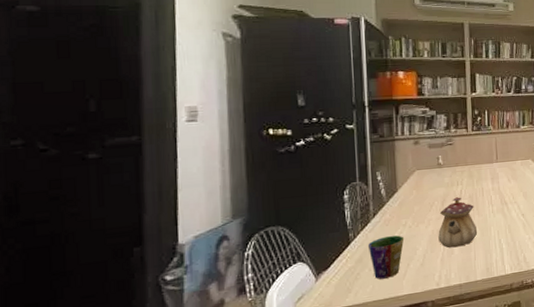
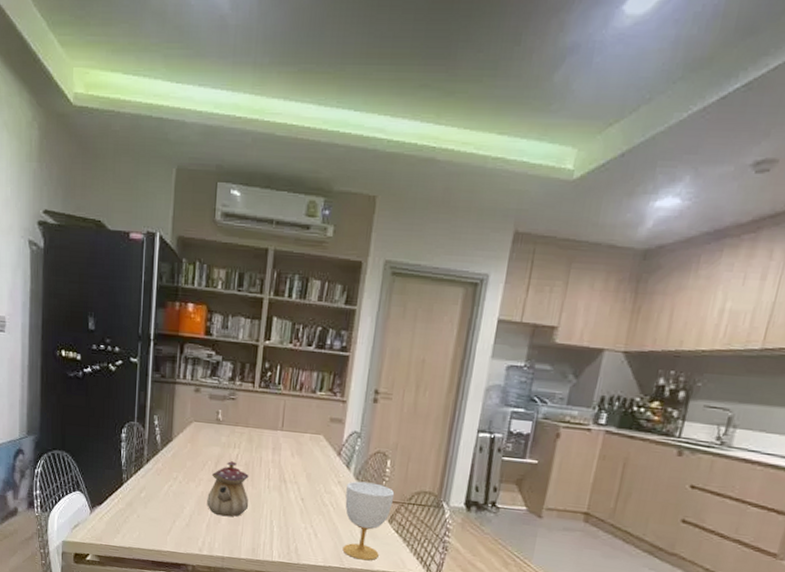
cup: present [367,235,405,280] -> none [138,486,174,530]

